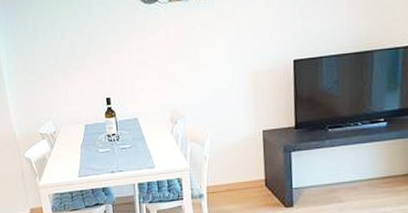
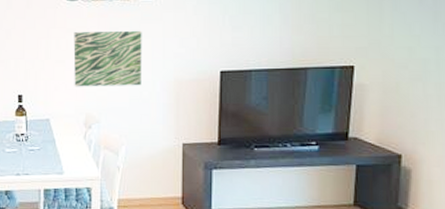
wall art: none [154,27,221,86] -> present [73,30,142,87]

